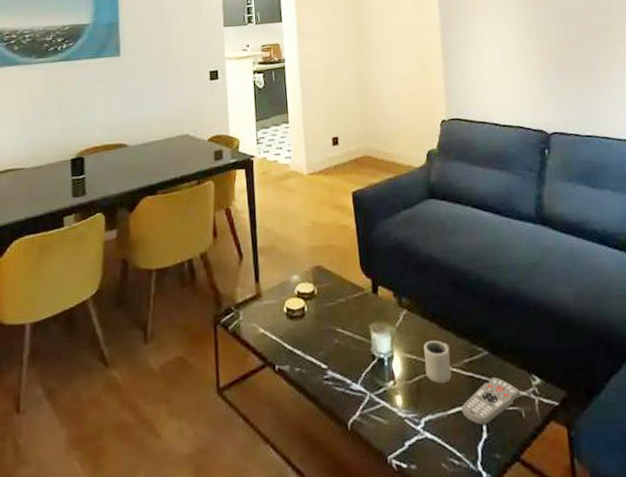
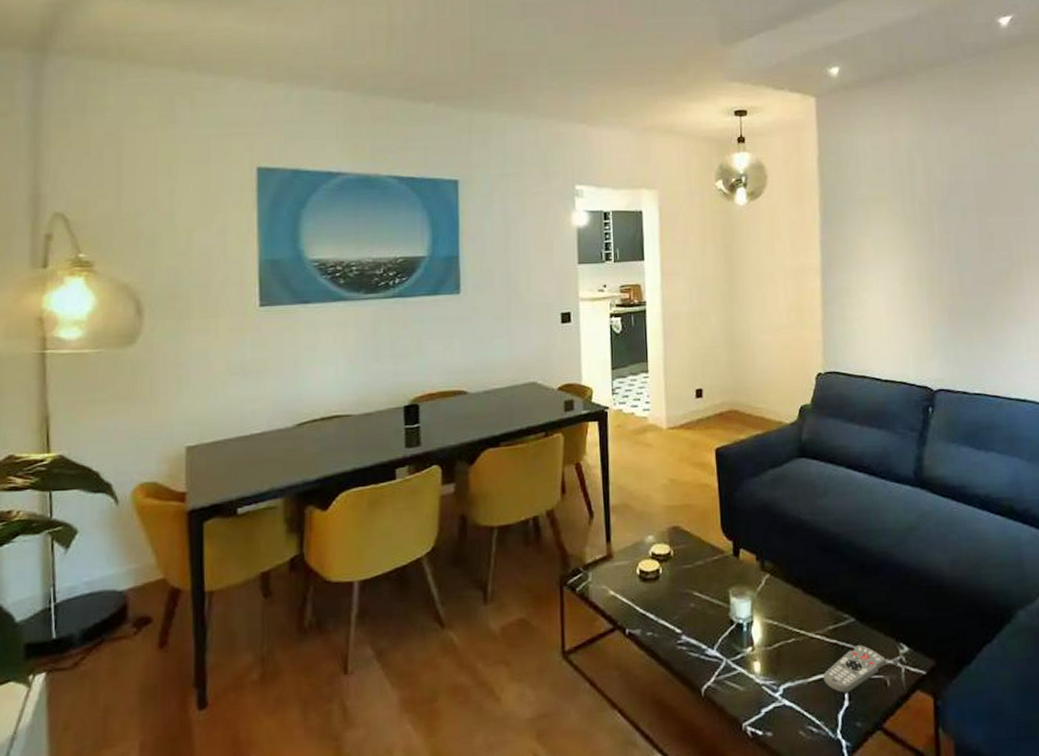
cup: present [423,340,452,384] -> none [785,605,814,651]

